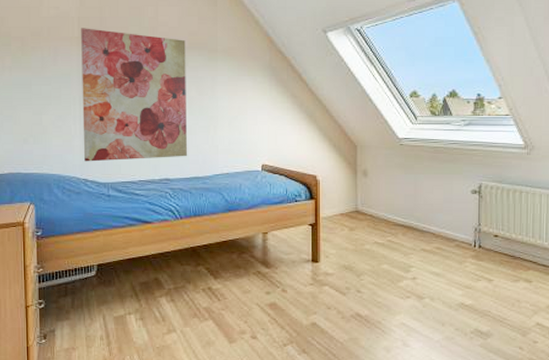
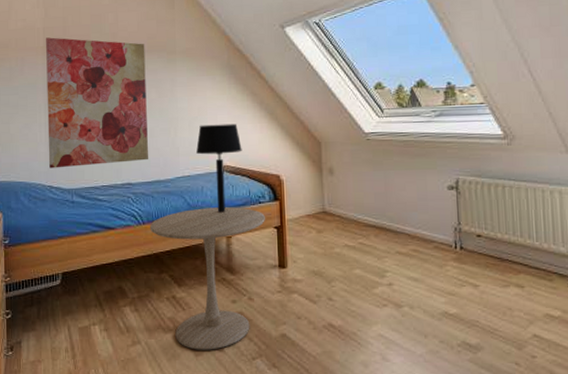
side table: none [188,205,301,338] -> present [150,207,265,350]
table lamp: none [236,124,281,211] -> present [196,123,242,214]

